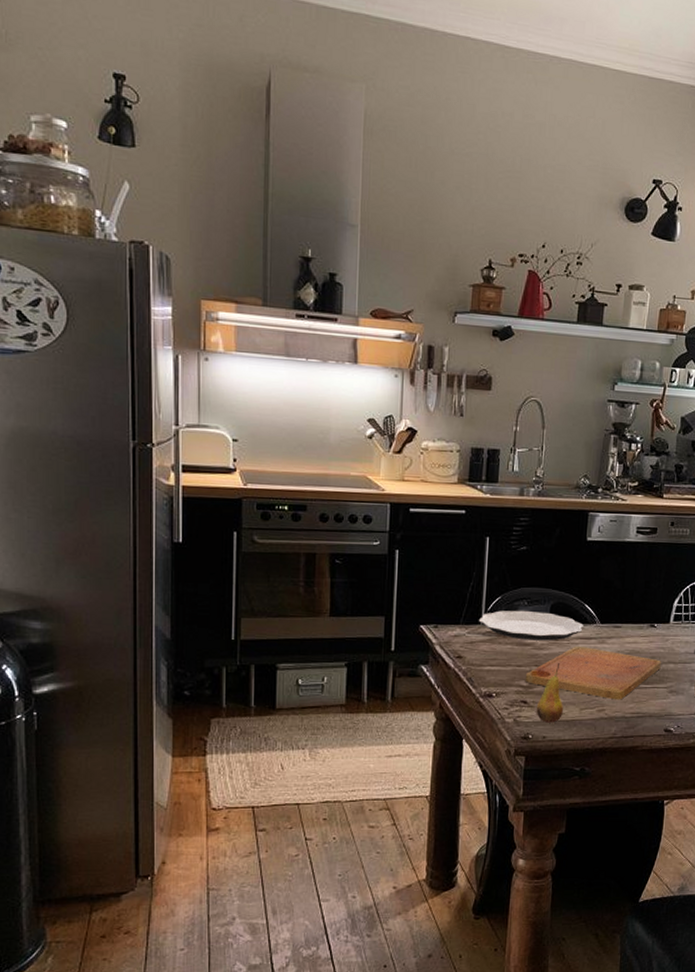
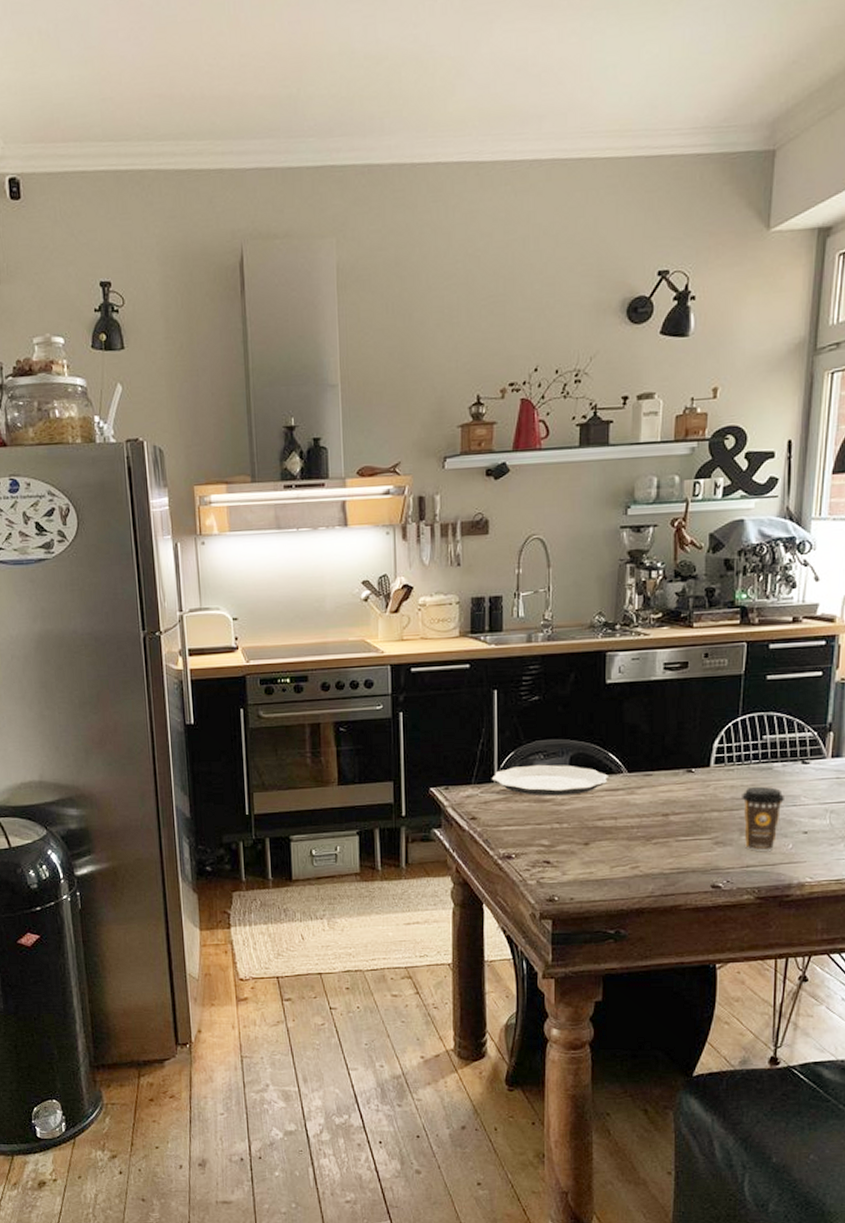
cutting board: present [525,646,661,700] -> none [546,798,703,855]
fruit: present [536,663,564,723] -> none [561,819,592,883]

